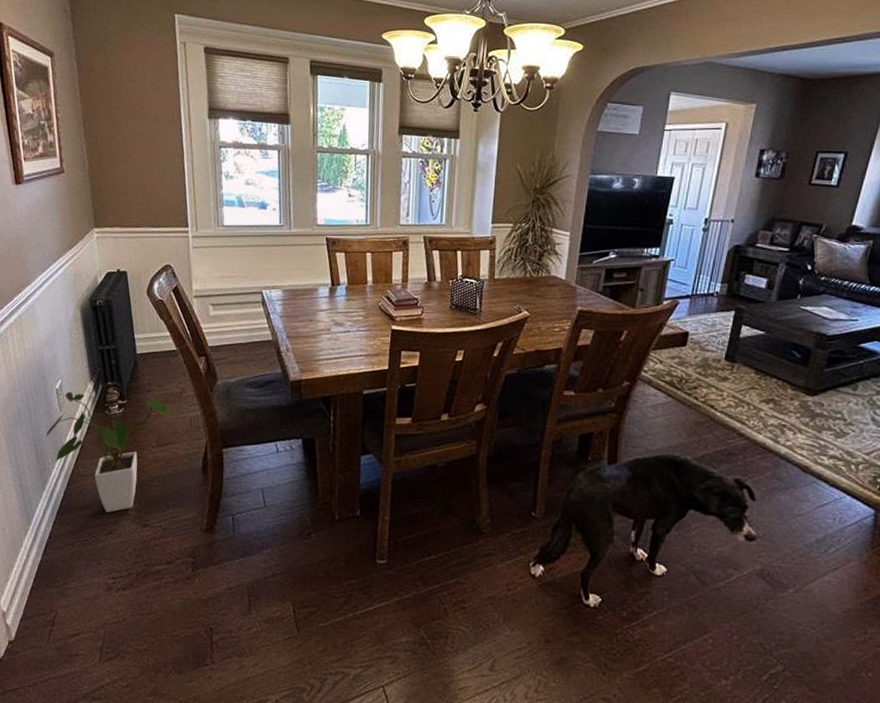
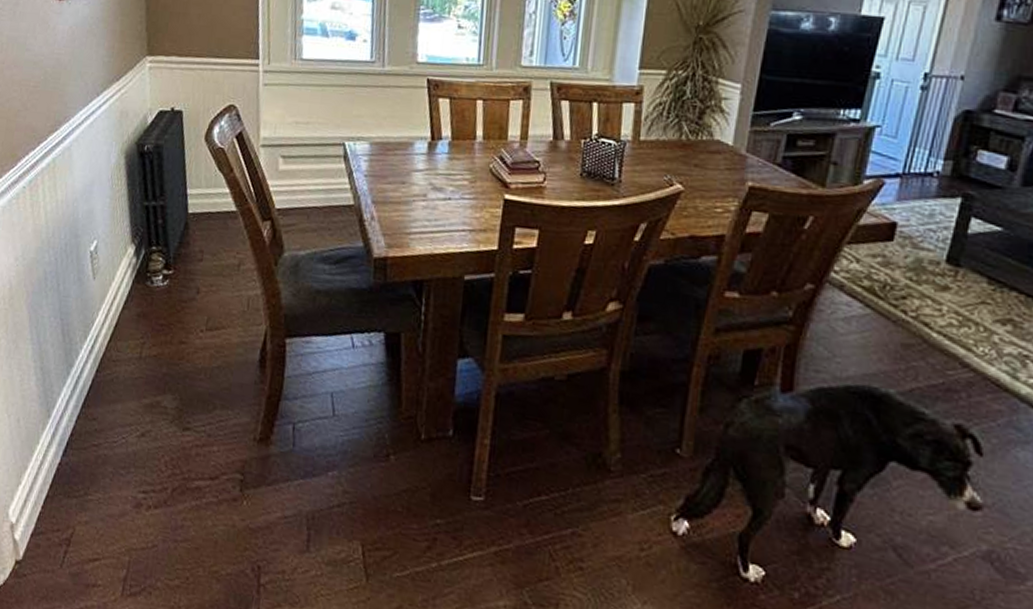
house plant: present [46,391,170,512] -> none [75,255,224,409]

